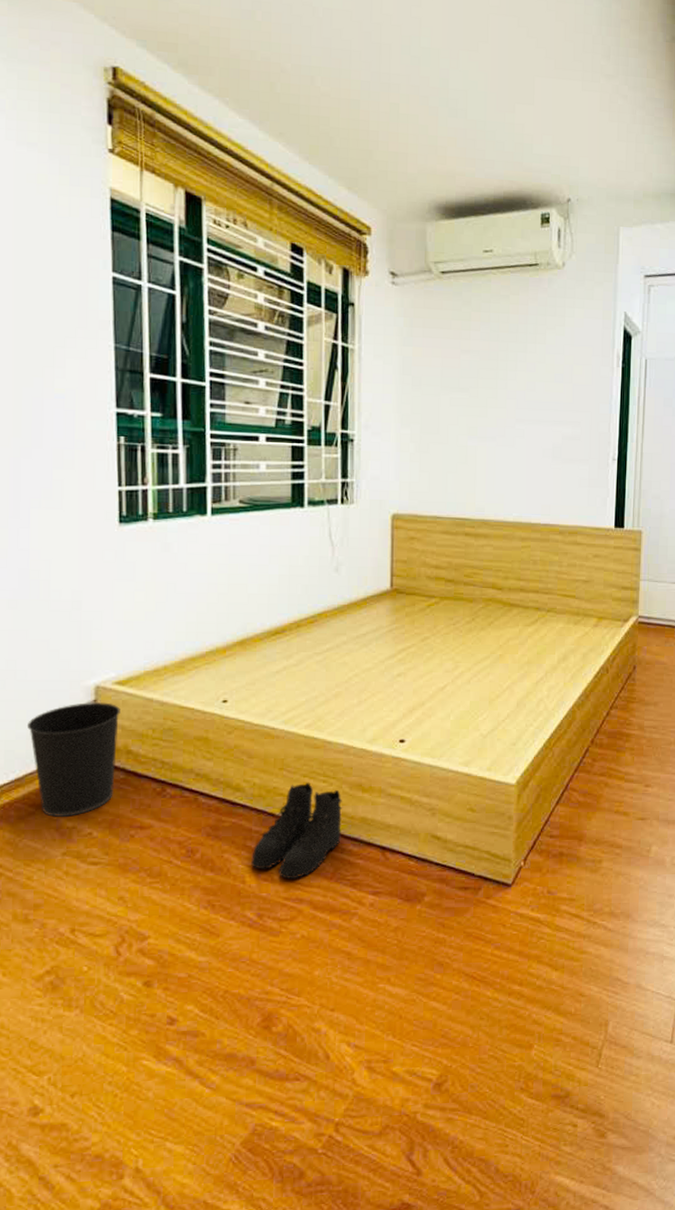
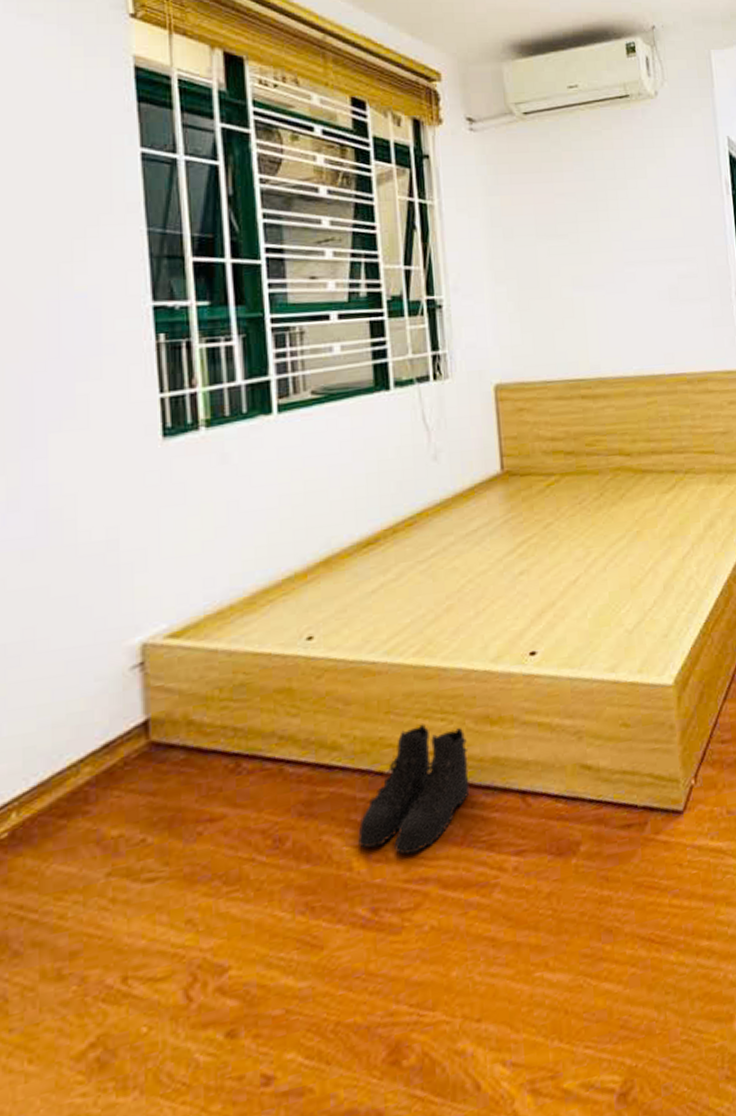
wastebasket: present [28,701,120,818] -> none [53,663,176,826]

